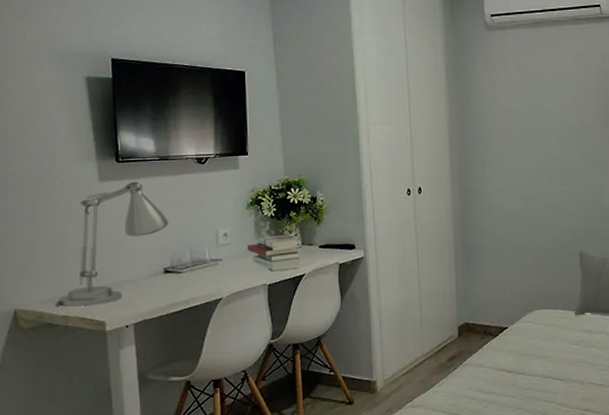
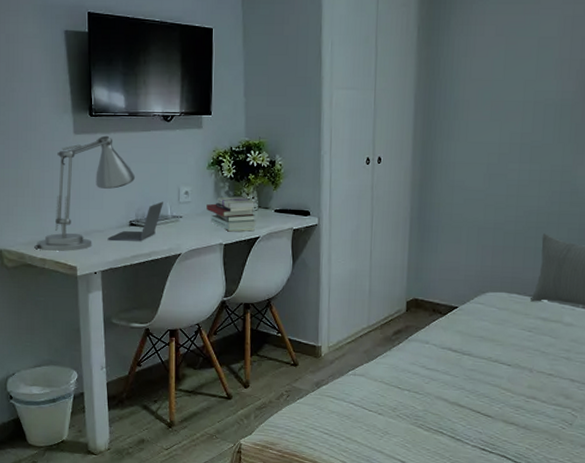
laptop computer: none [139,245,200,291] -> present [107,201,163,242]

